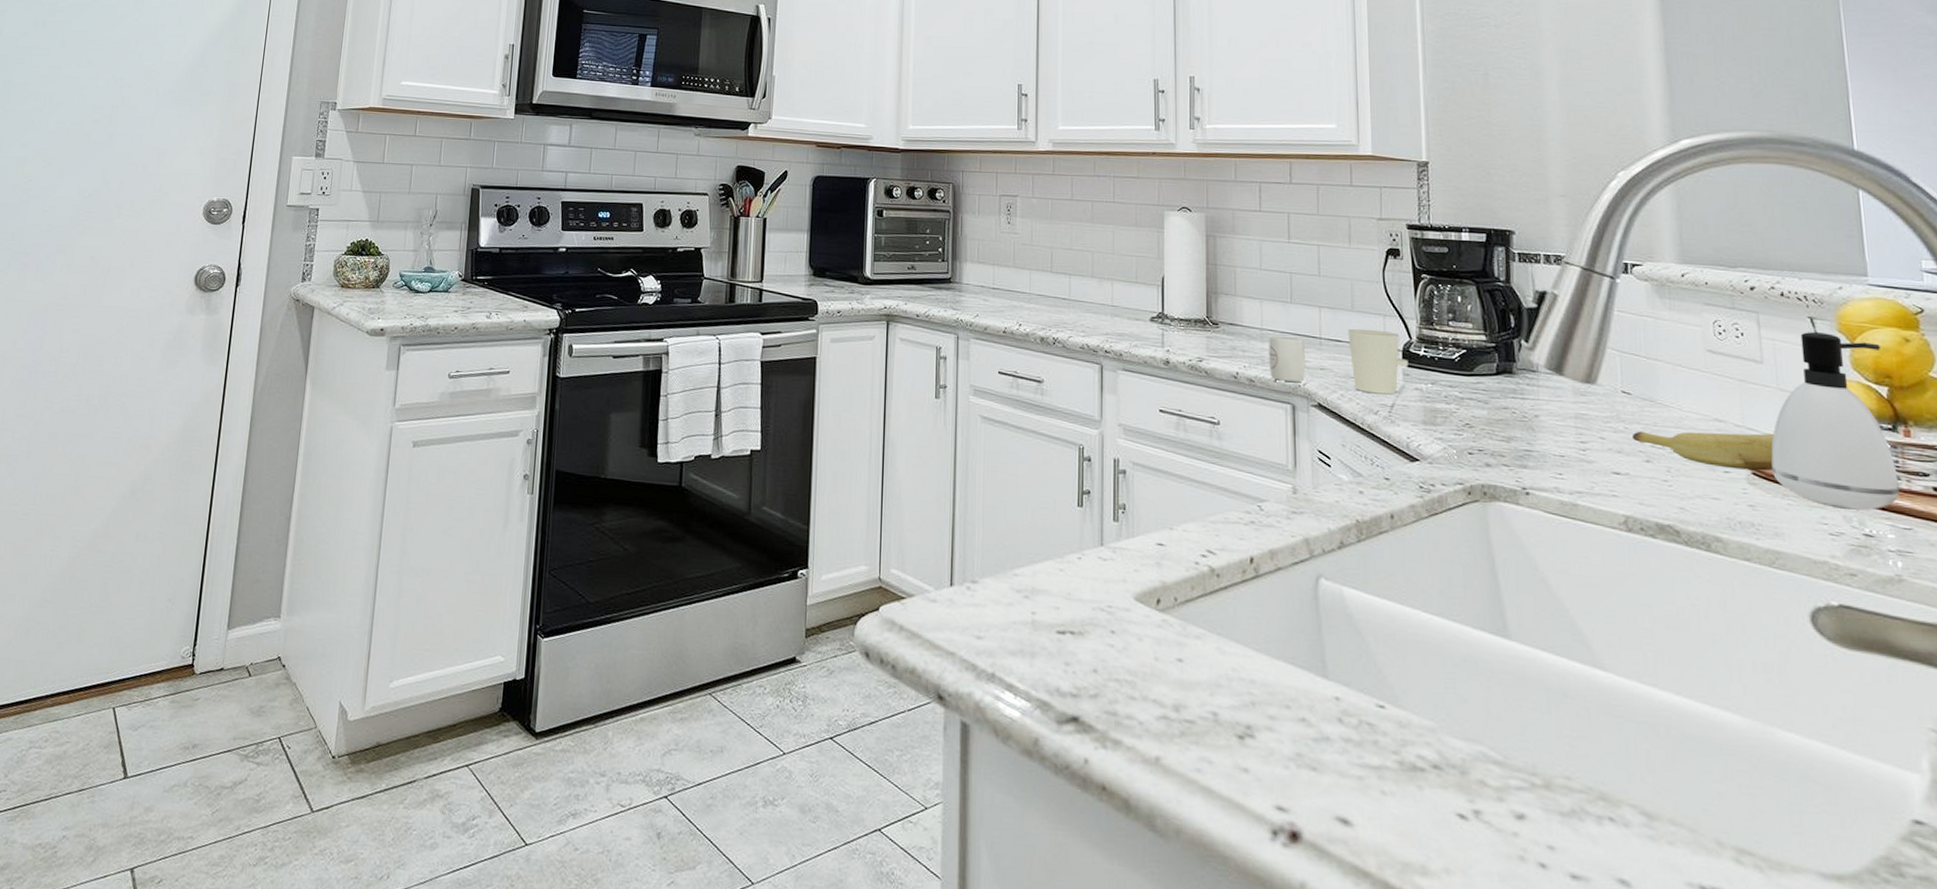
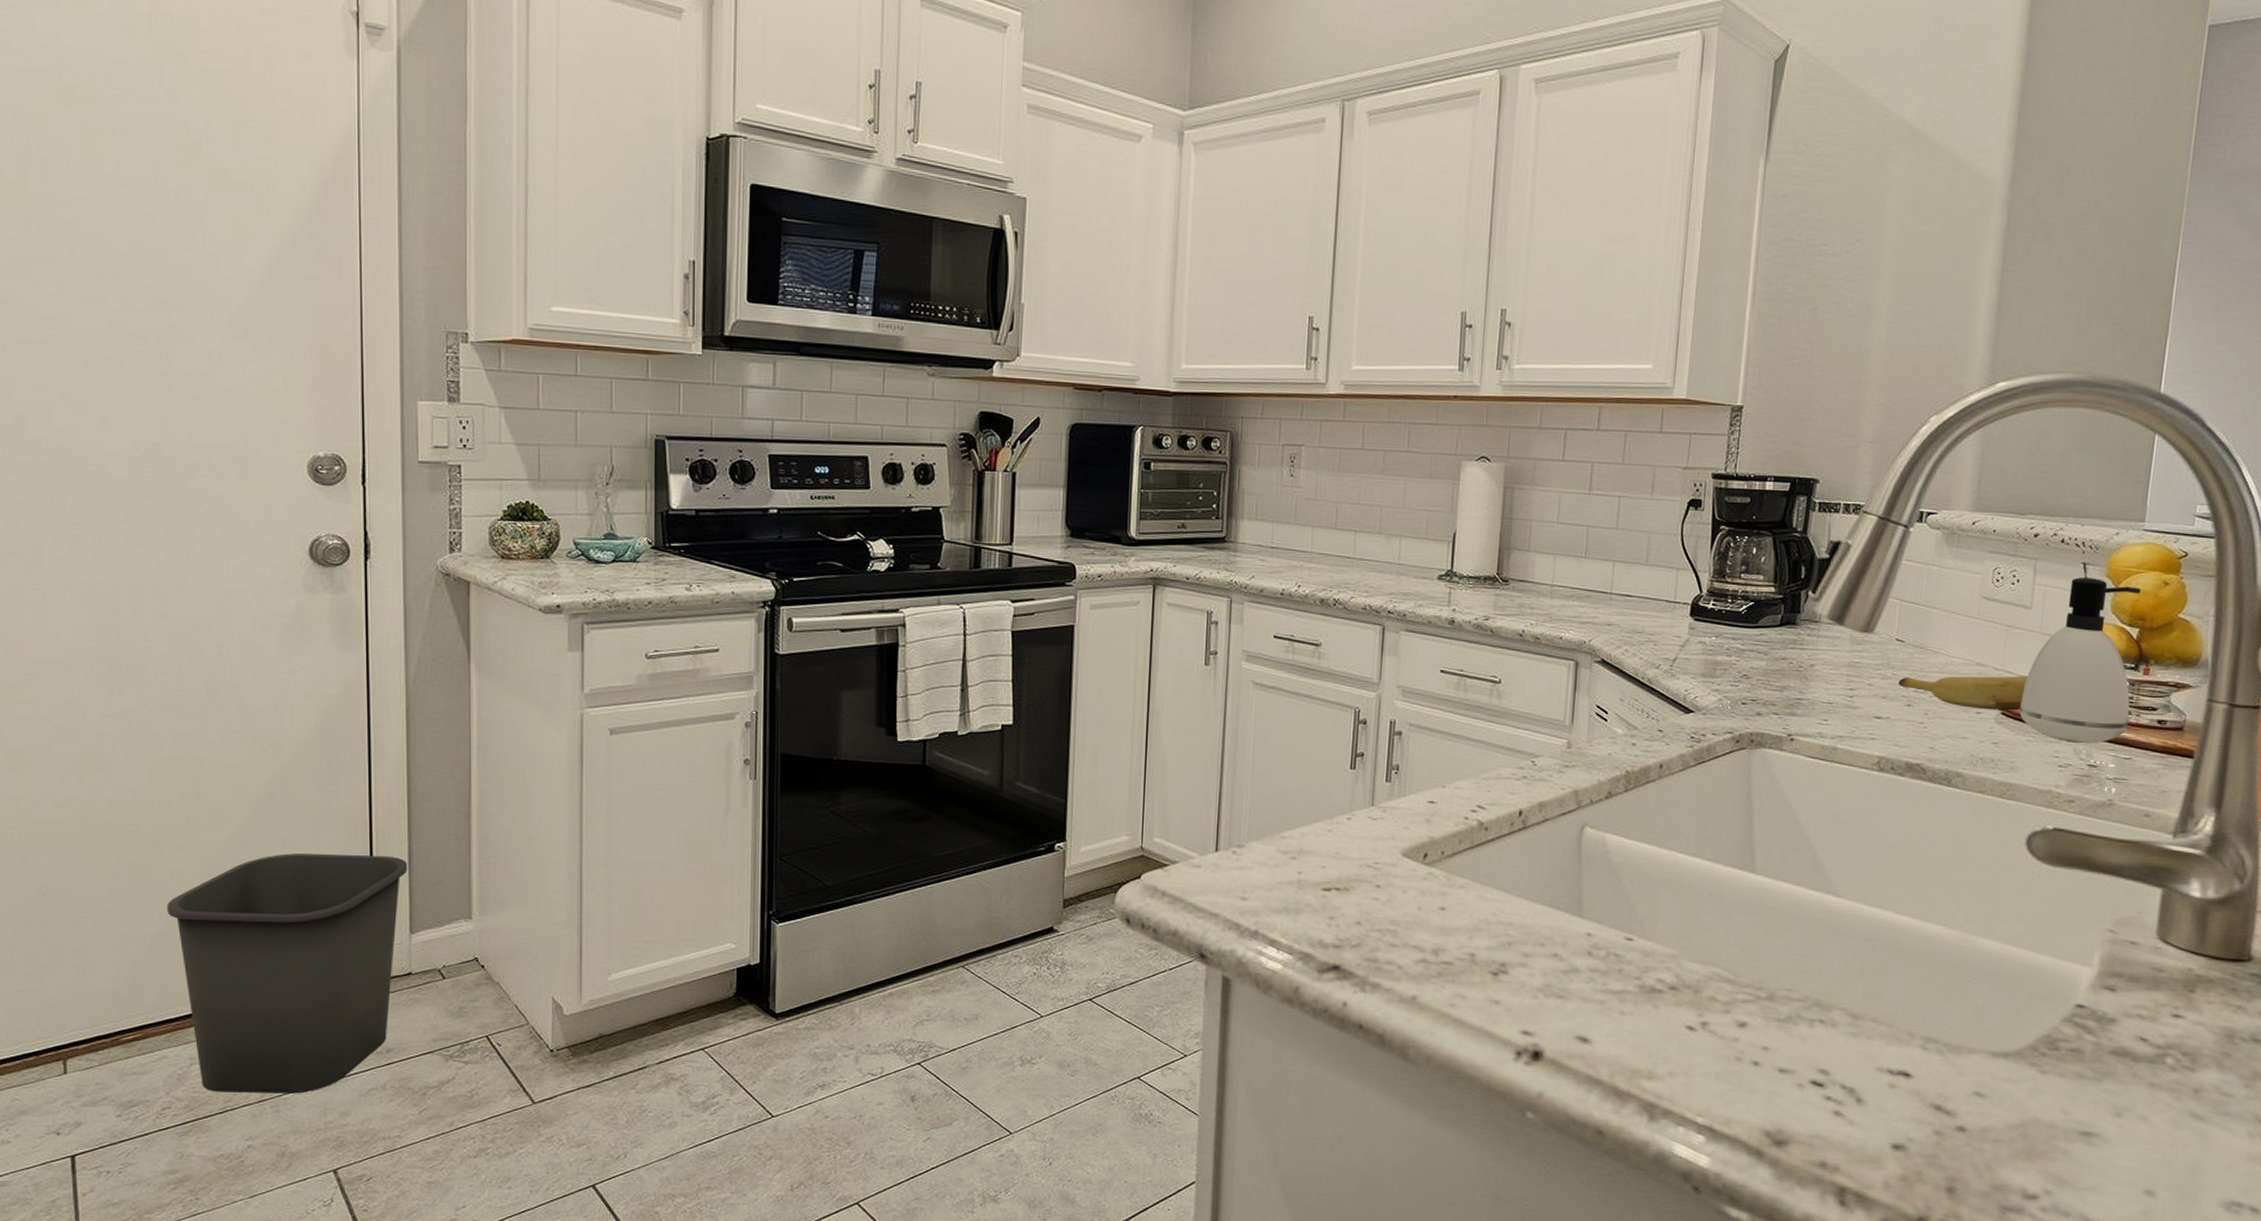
waste bin: none [35,546,234,785] -> present [167,853,408,1094]
mug: present [1268,335,1306,382] -> none [1556,591,1595,638]
cup: present [1348,328,1409,395] -> none [1639,583,1696,649]

